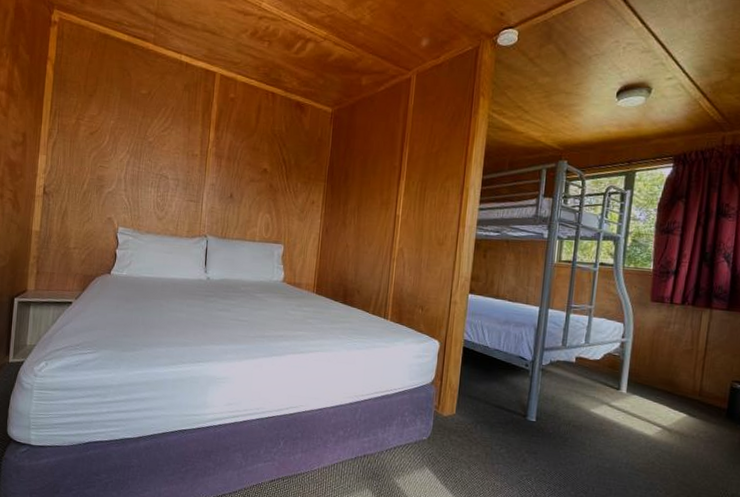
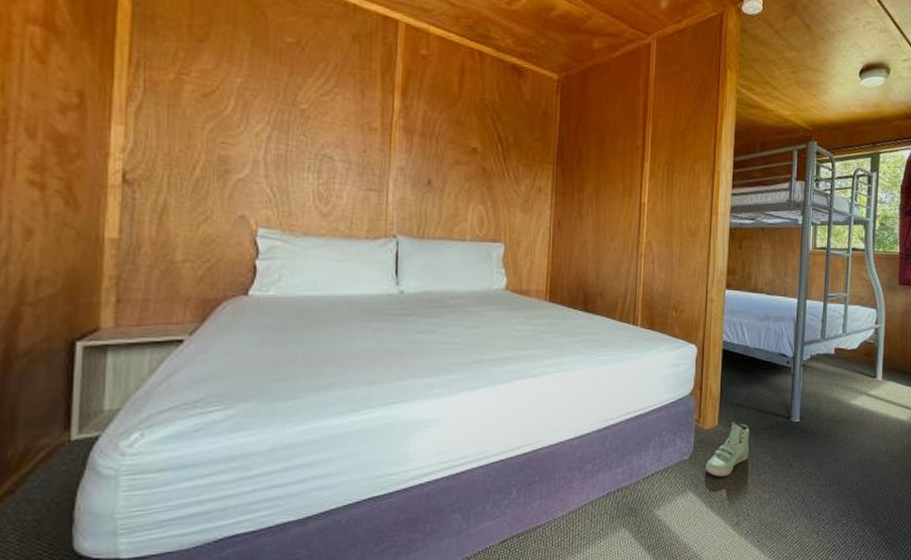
sneaker: none [442,413,486,460] -> present [706,422,750,477]

